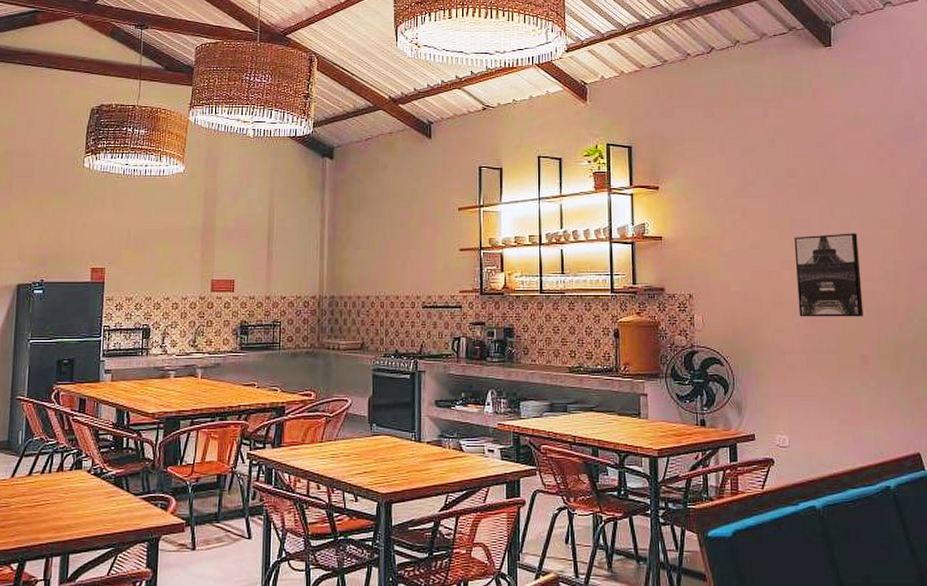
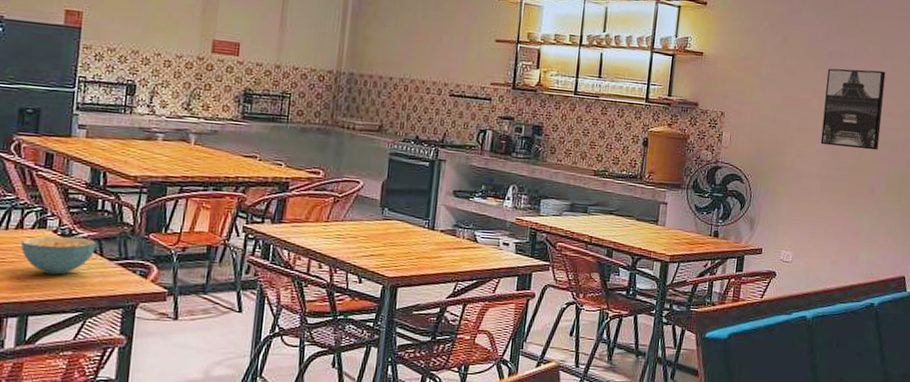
cereal bowl: none [61,475,123,513] -> present [20,236,96,275]

